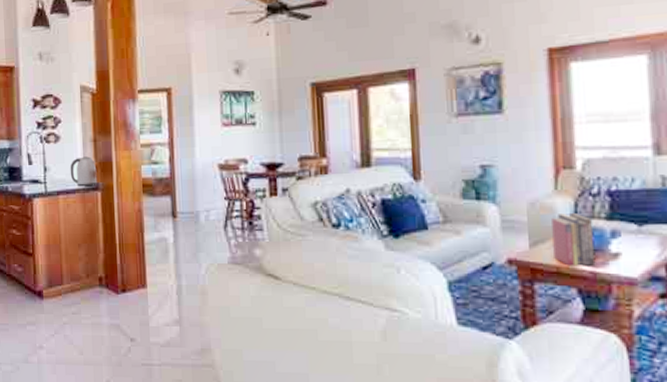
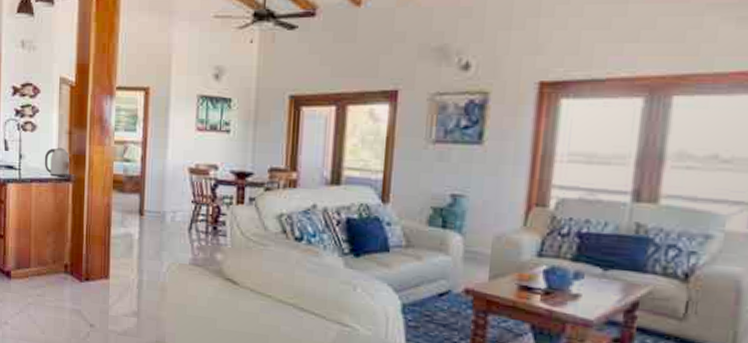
books: present [552,212,596,266] -> none [512,250,558,304]

